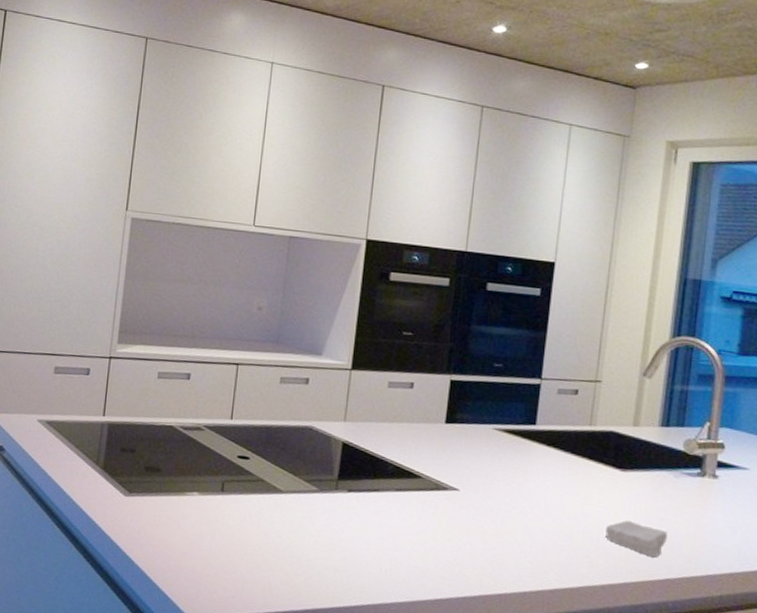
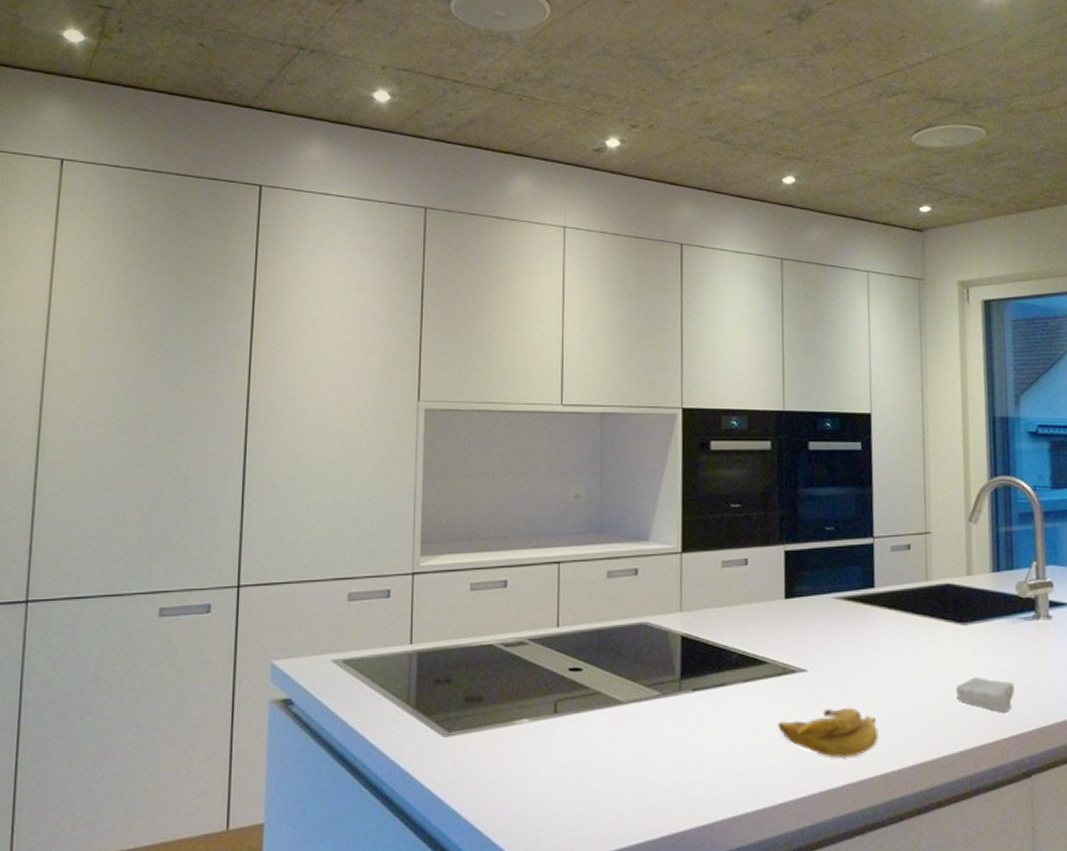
banana: none [424,526,522,573] -> present [777,707,879,759]

